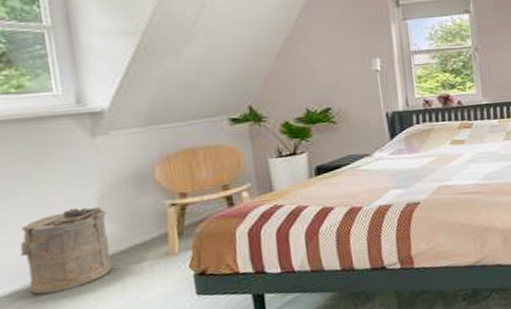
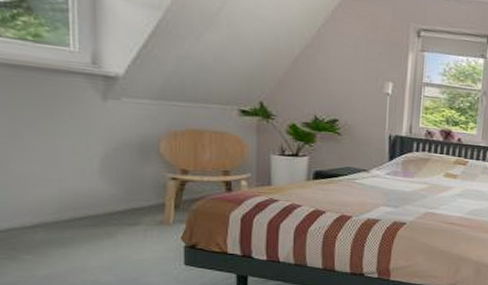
laundry hamper: present [20,207,112,295] -> none [20,162,109,237]

